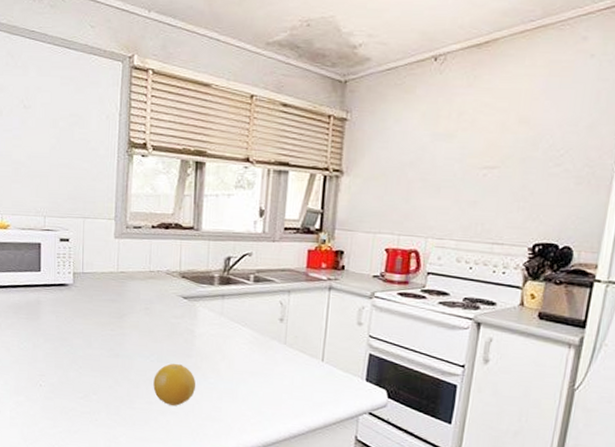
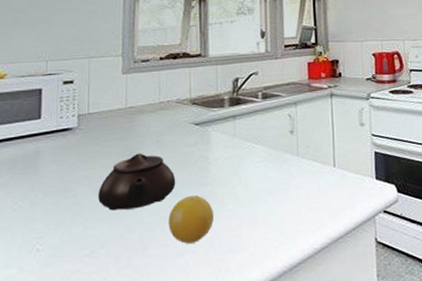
teapot: none [91,317,162,367] -> present [98,153,176,211]

